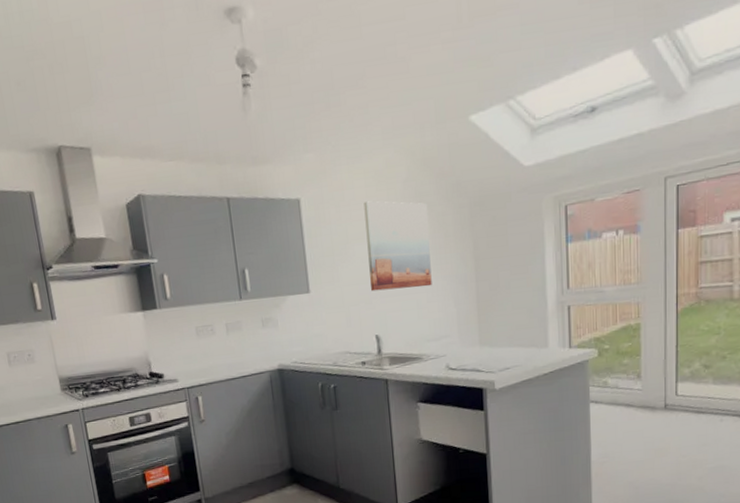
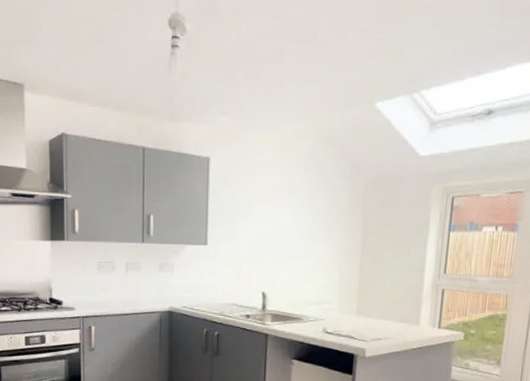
wall art: present [363,201,432,292] -> none [264,168,326,254]

